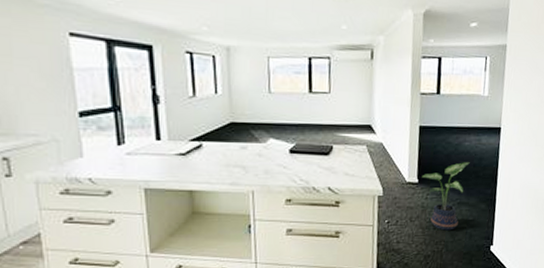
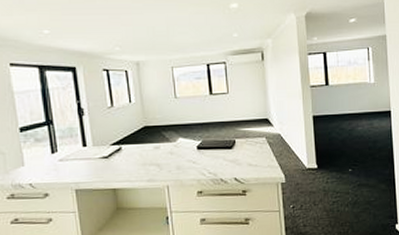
potted plant: present [422,162,470,231] -> none [320,146,365,212]

